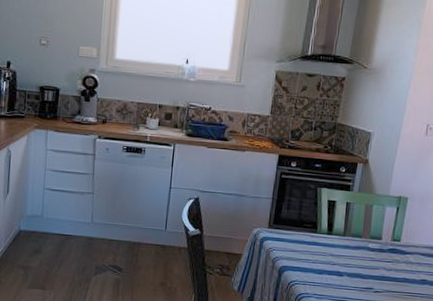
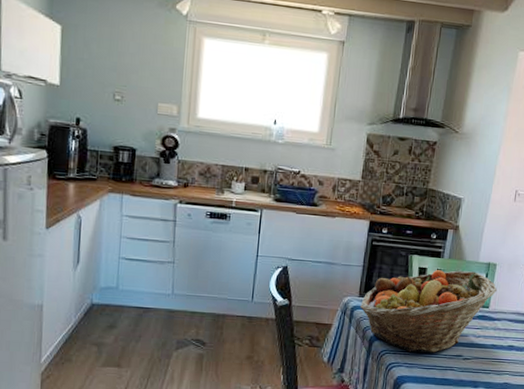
fruit basket: none [270,203,409,285] -> present [360,270,498,353]

